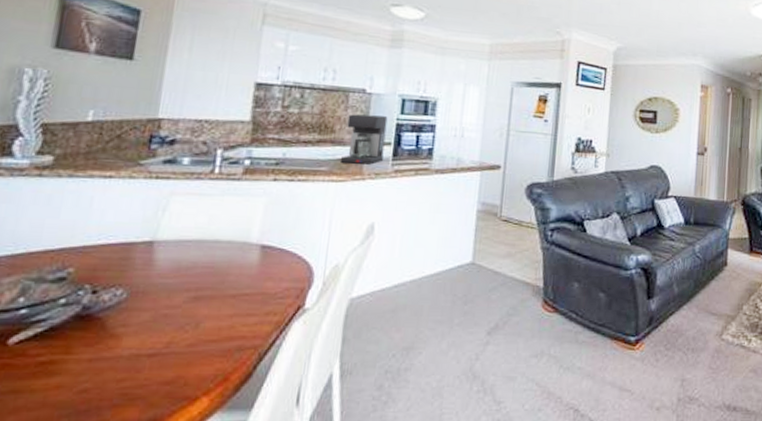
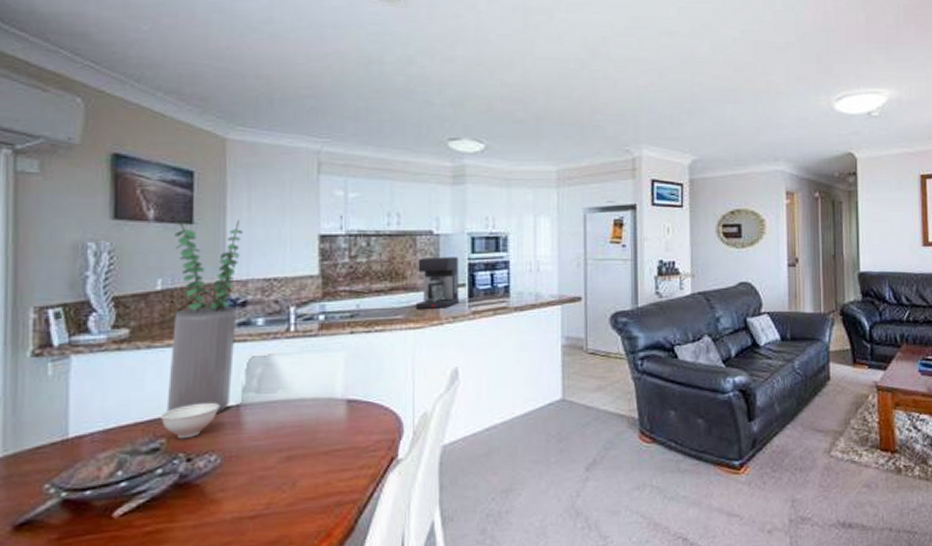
bowl: none [71,236,134,271] -> present [159,402,220,440]
vase: none [79,55,182,249] -> present [166,220,244,414]

